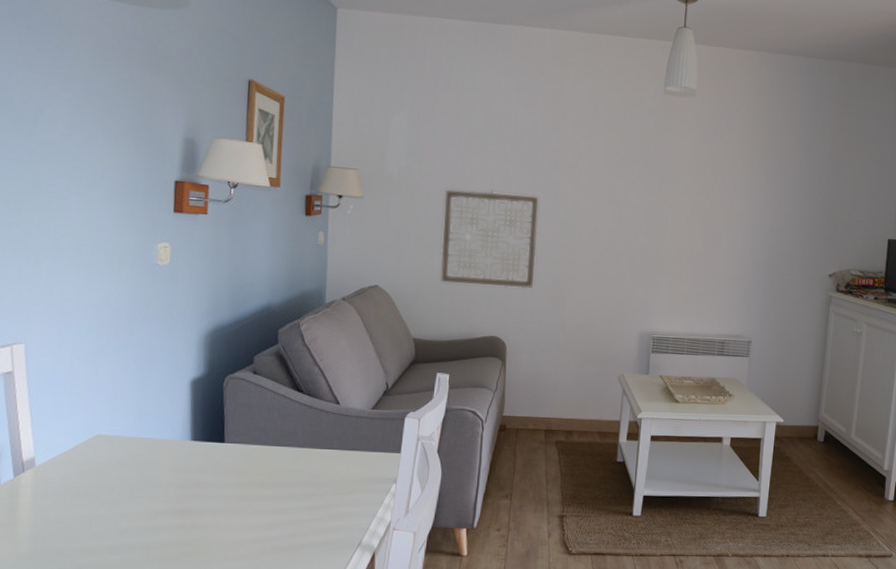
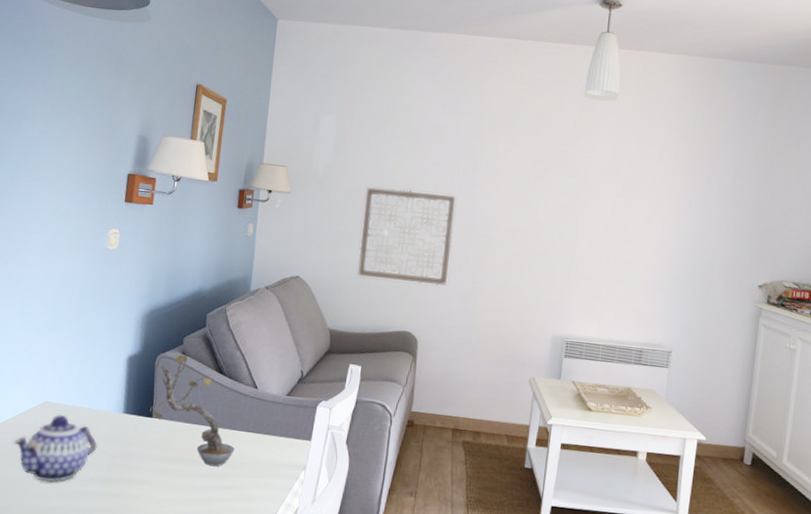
teapot: none [62,447,163,519] -> present [13,414,98,482]
plant: none [221,359,319,488] -> present [150,341,235,467]

